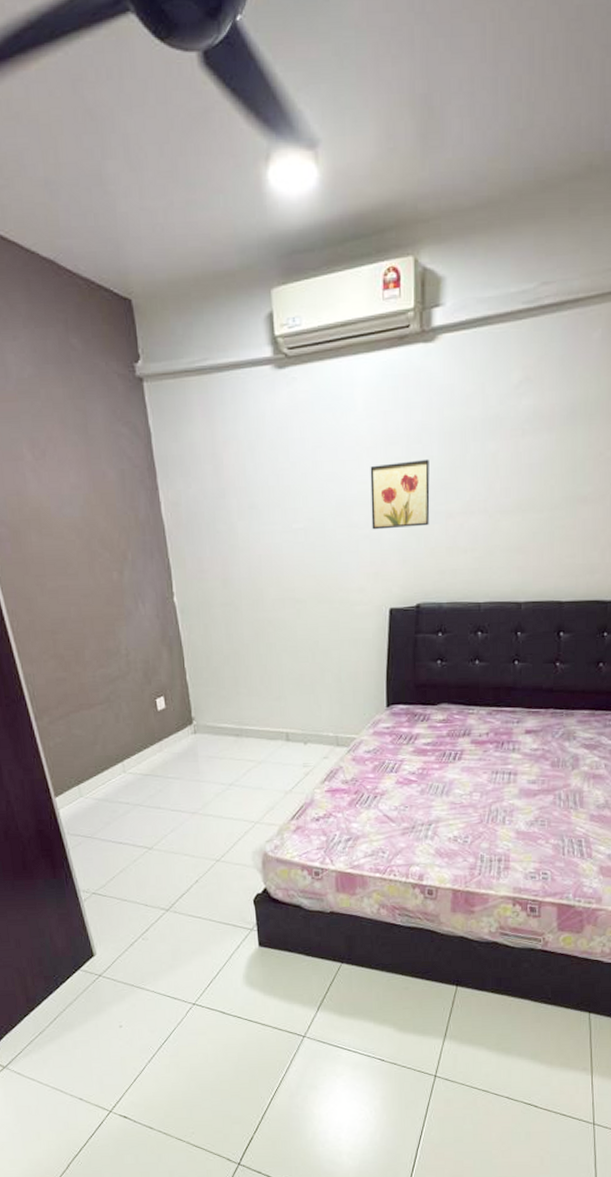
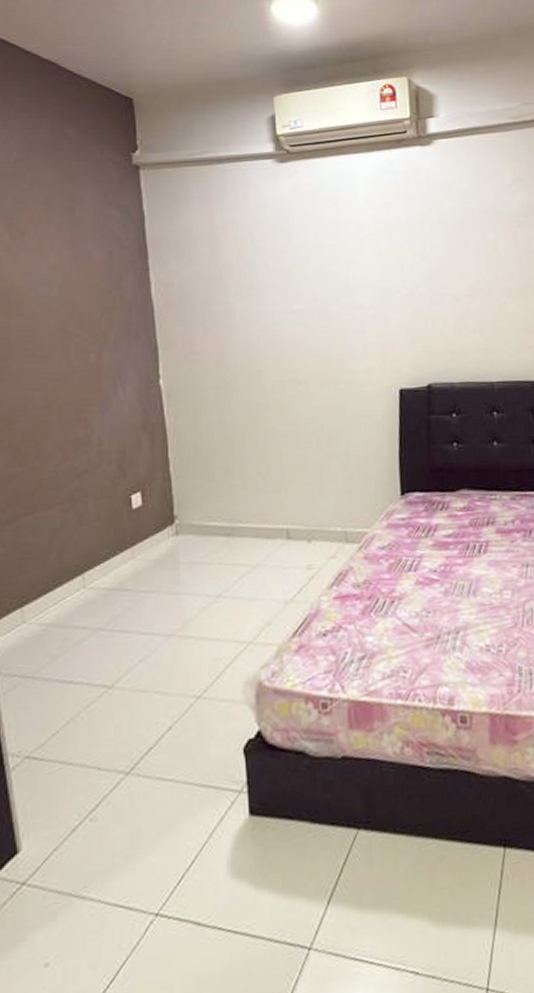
wall art: present [370,459,430,530] -> none [373,245,436,311]

